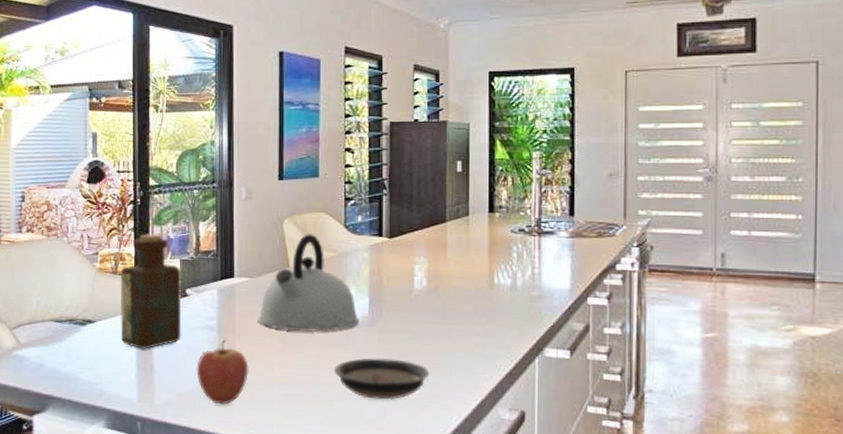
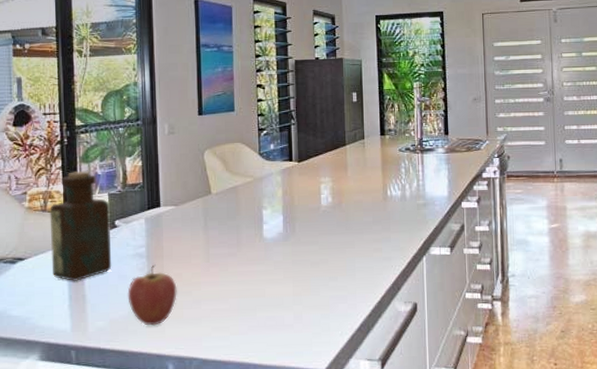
kettle: present [258,234,359,332] -> none [184,162,275,251]
saucer: present [334,358,429,400] -> none [255,268,337,306]

